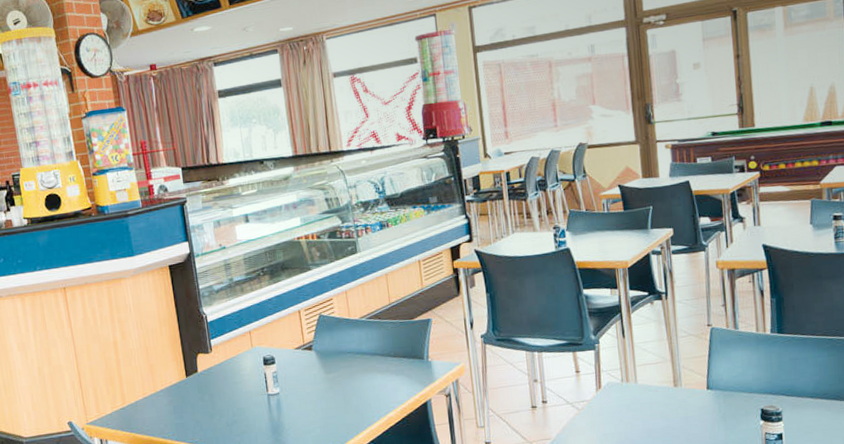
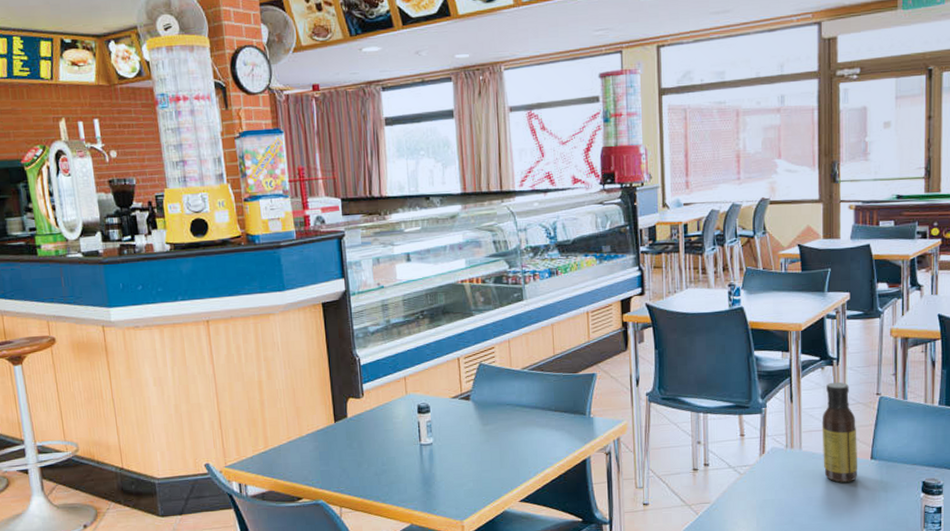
sauce bottle: none [655,315,695,414] -> present [822,382,858,483]

